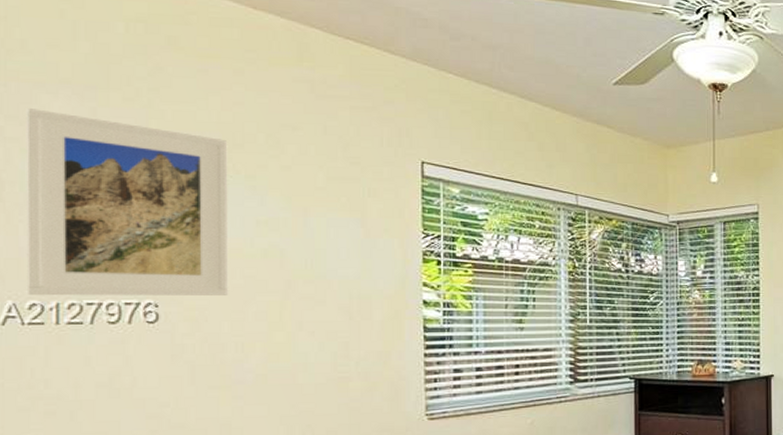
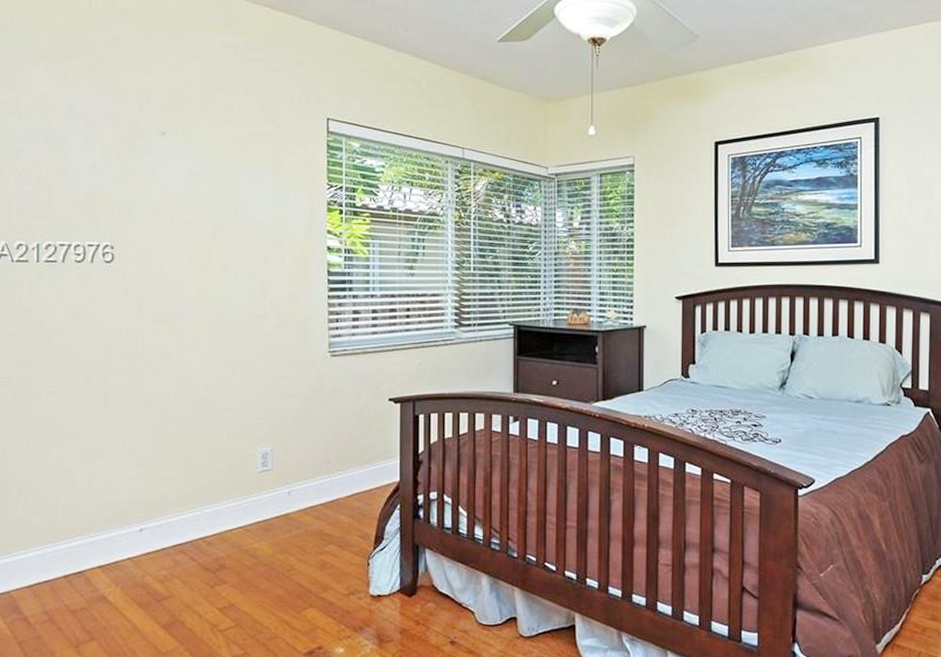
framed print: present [25,108,229,296] -> none [14,76,169,239]

